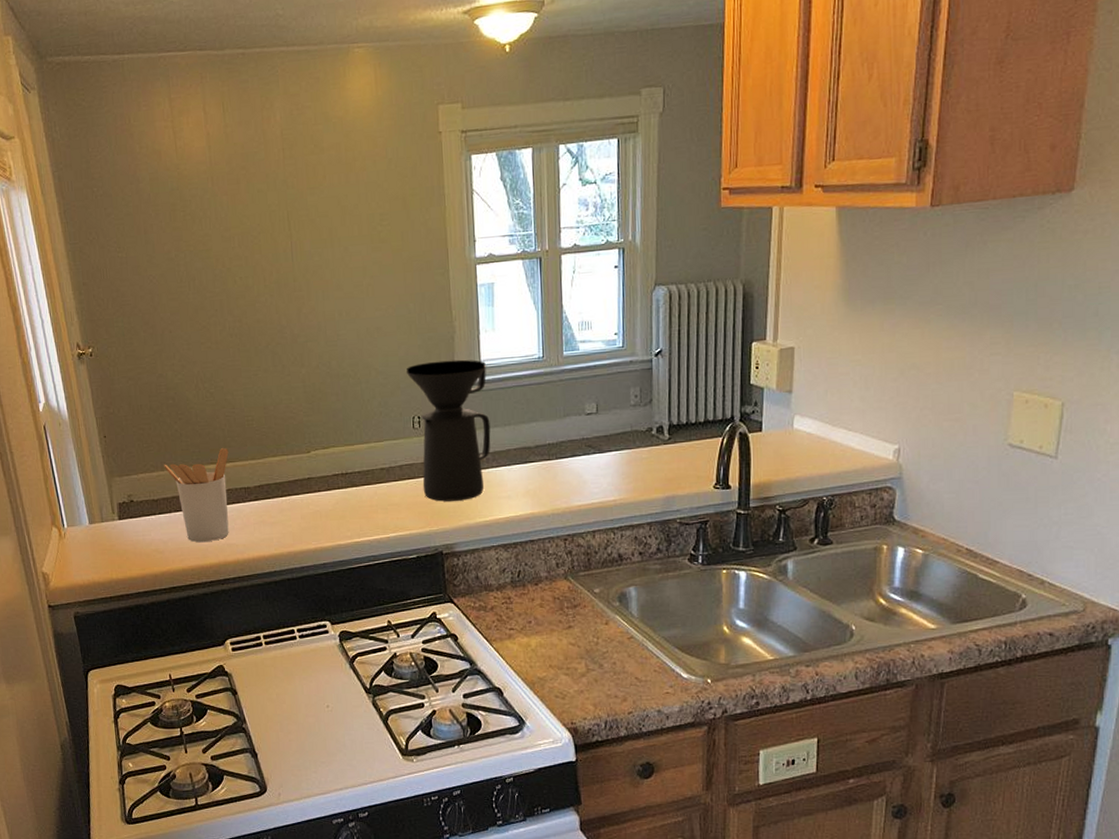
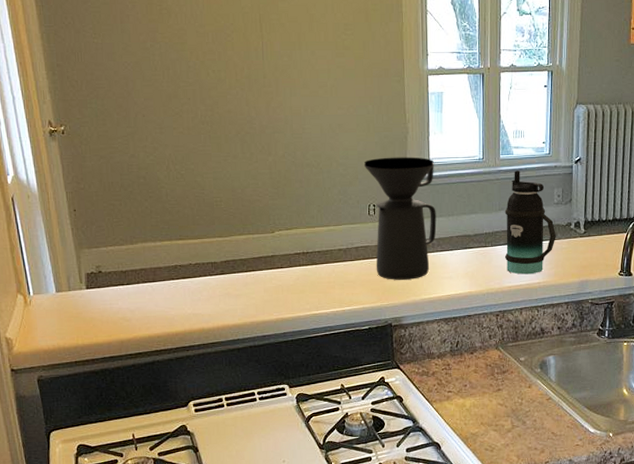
utensil holder: present [164,448,229,543] -> none [133,226,197,312]
bottle: none [570,369,634,491] -> present [504,171,556,275]

